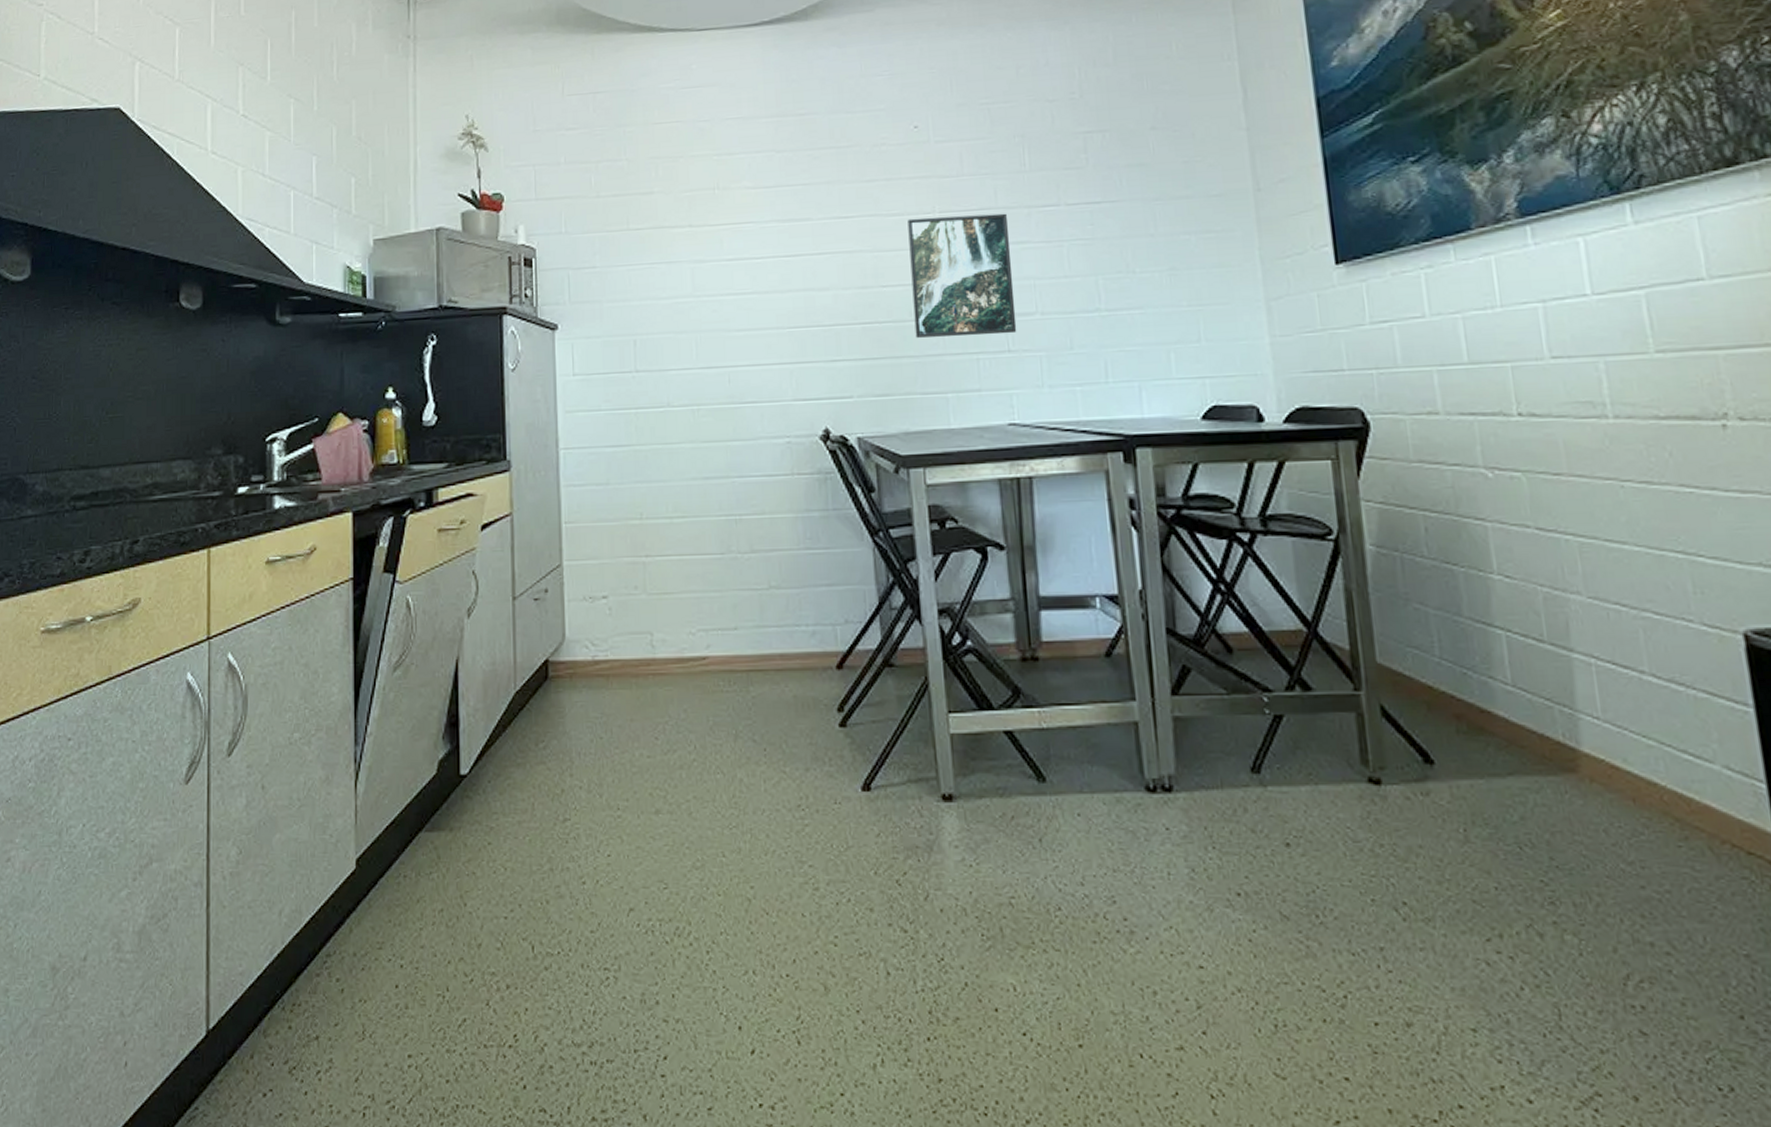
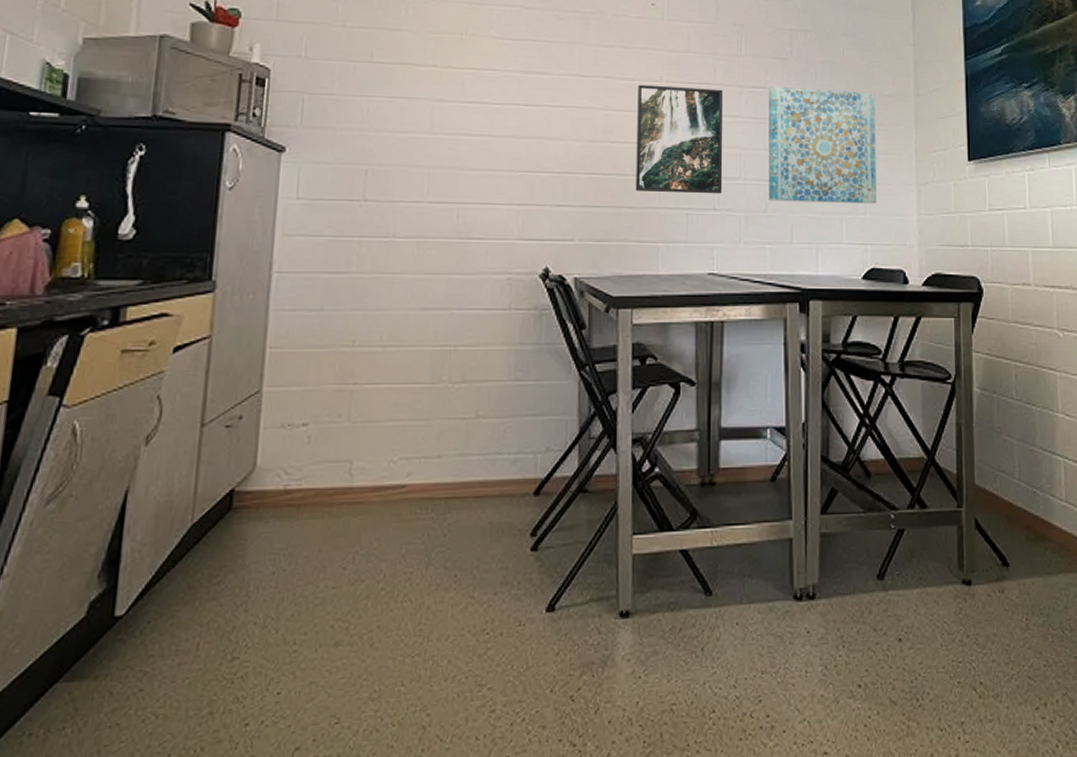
wall art: none [1062,194,1213,336] -> present [768,87,877,204]

